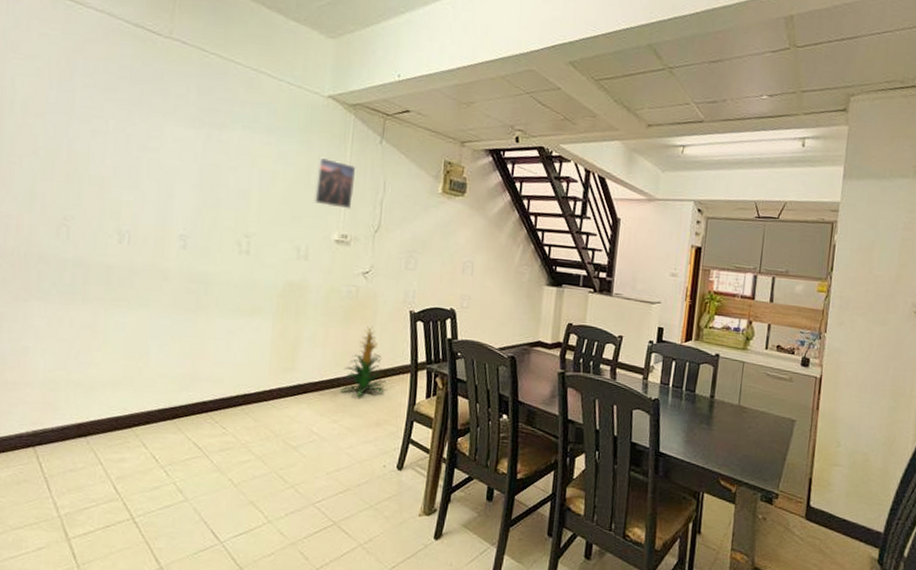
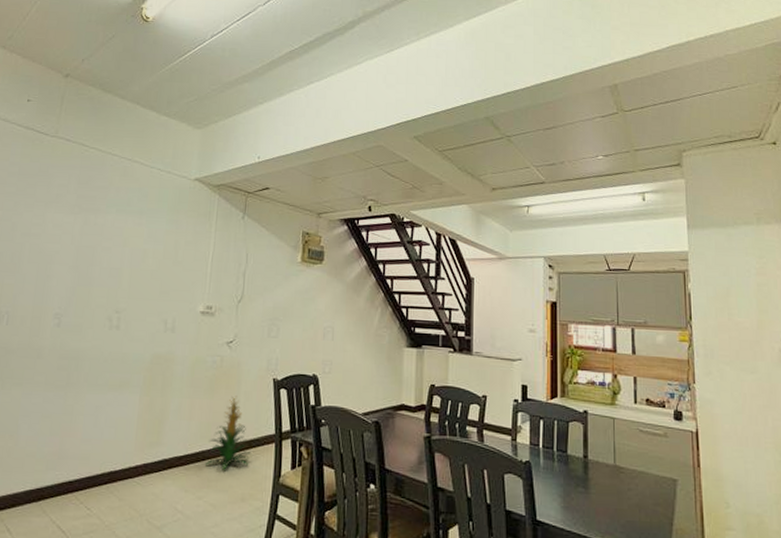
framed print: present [312,157,357,209] -> none [179,234,221,281]

